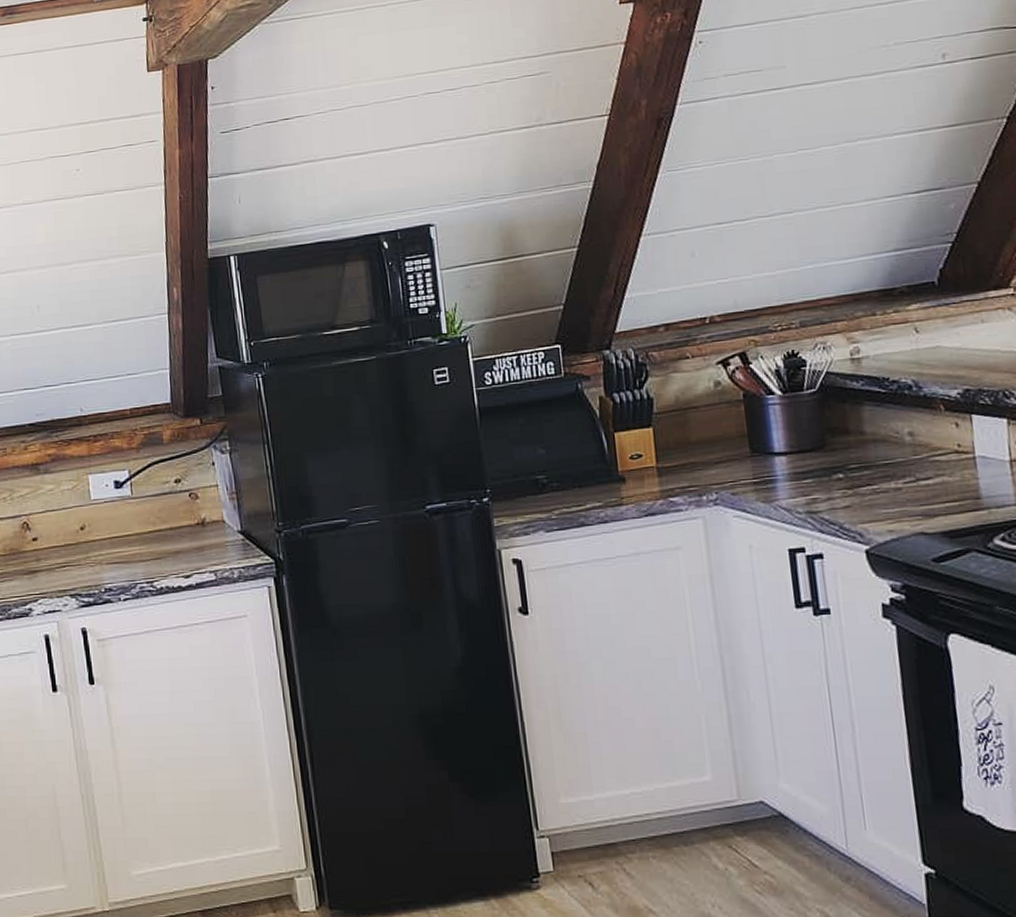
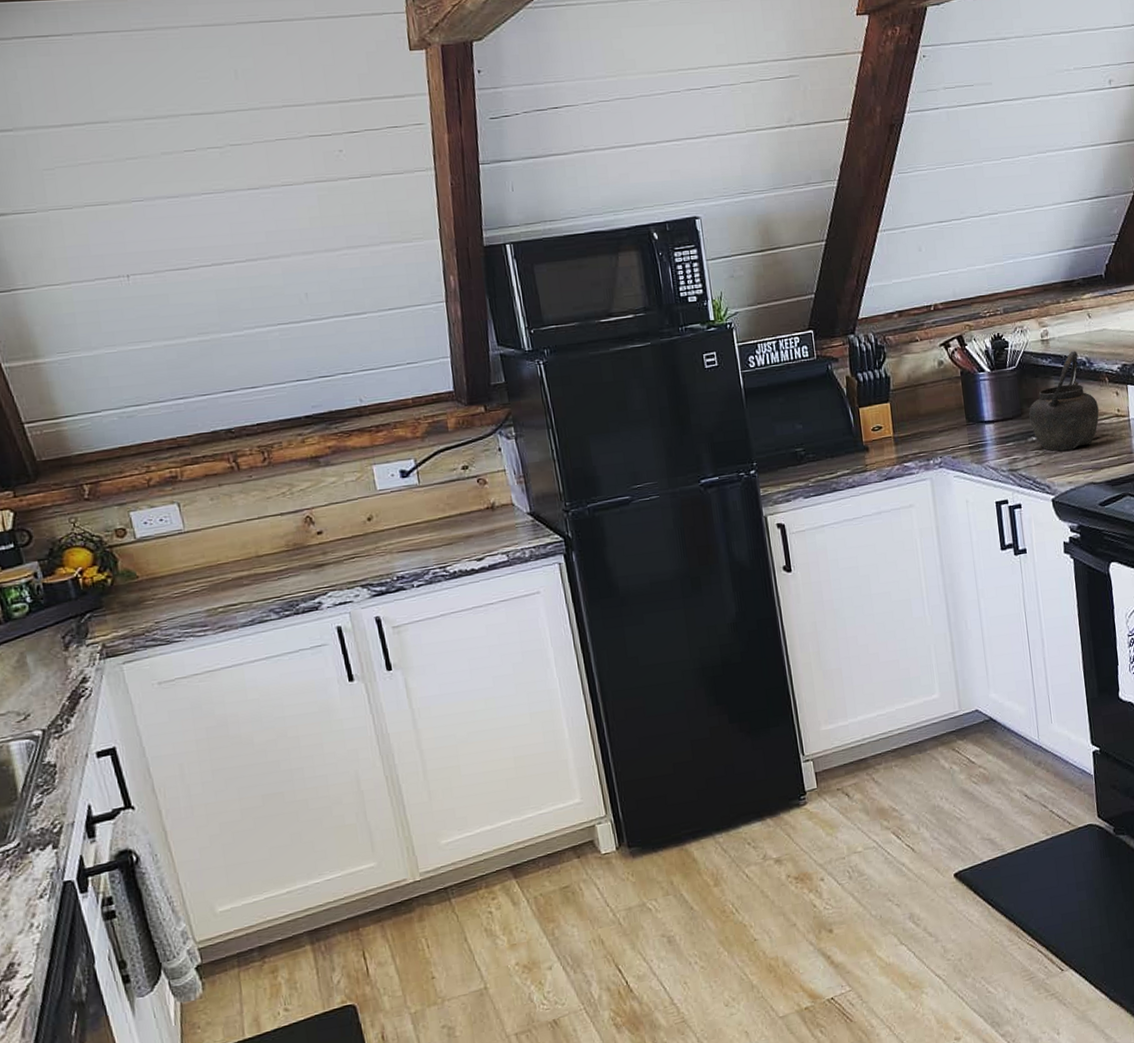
kettle: none [833,372,931,493] -> present [1028,351,1099,452]

